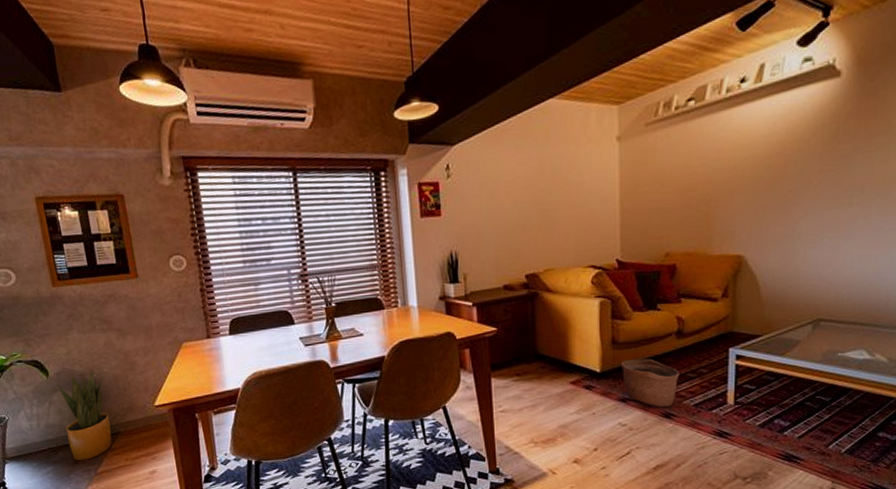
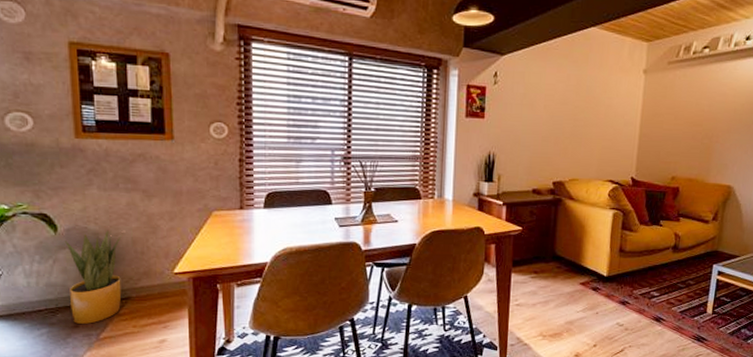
basket: present [622,359,679,407] -> none [625,267,672,312]

